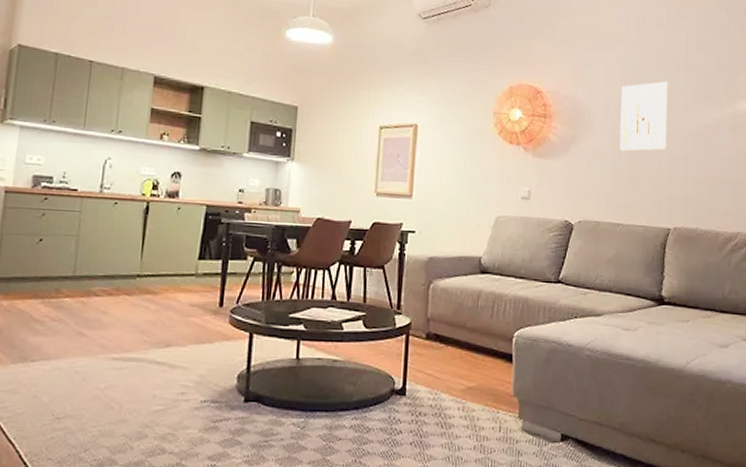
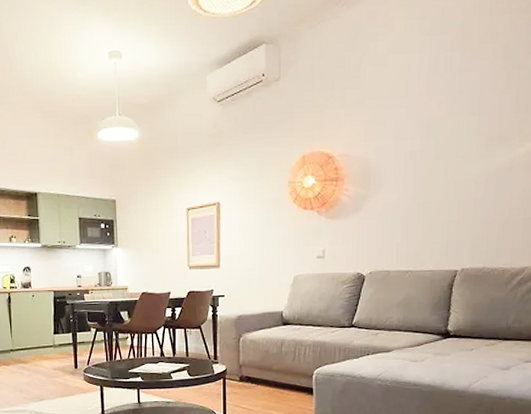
wall art: present [619,81,668,151] -> none [409,128,459,203]

